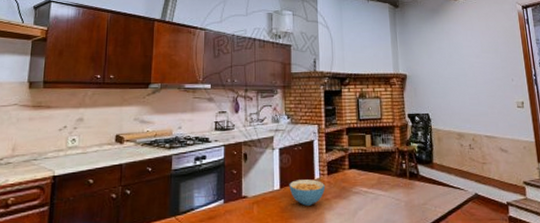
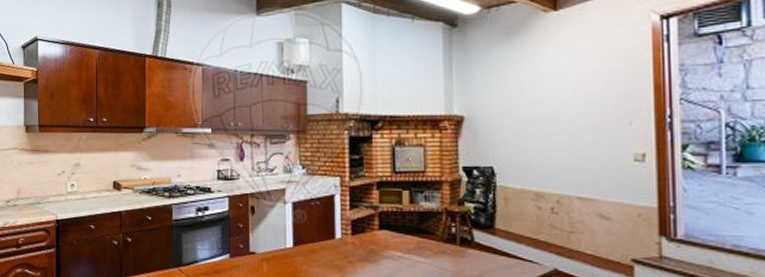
cereal bowl: present [289,179,326,206] -> none [304,238,349,268]

